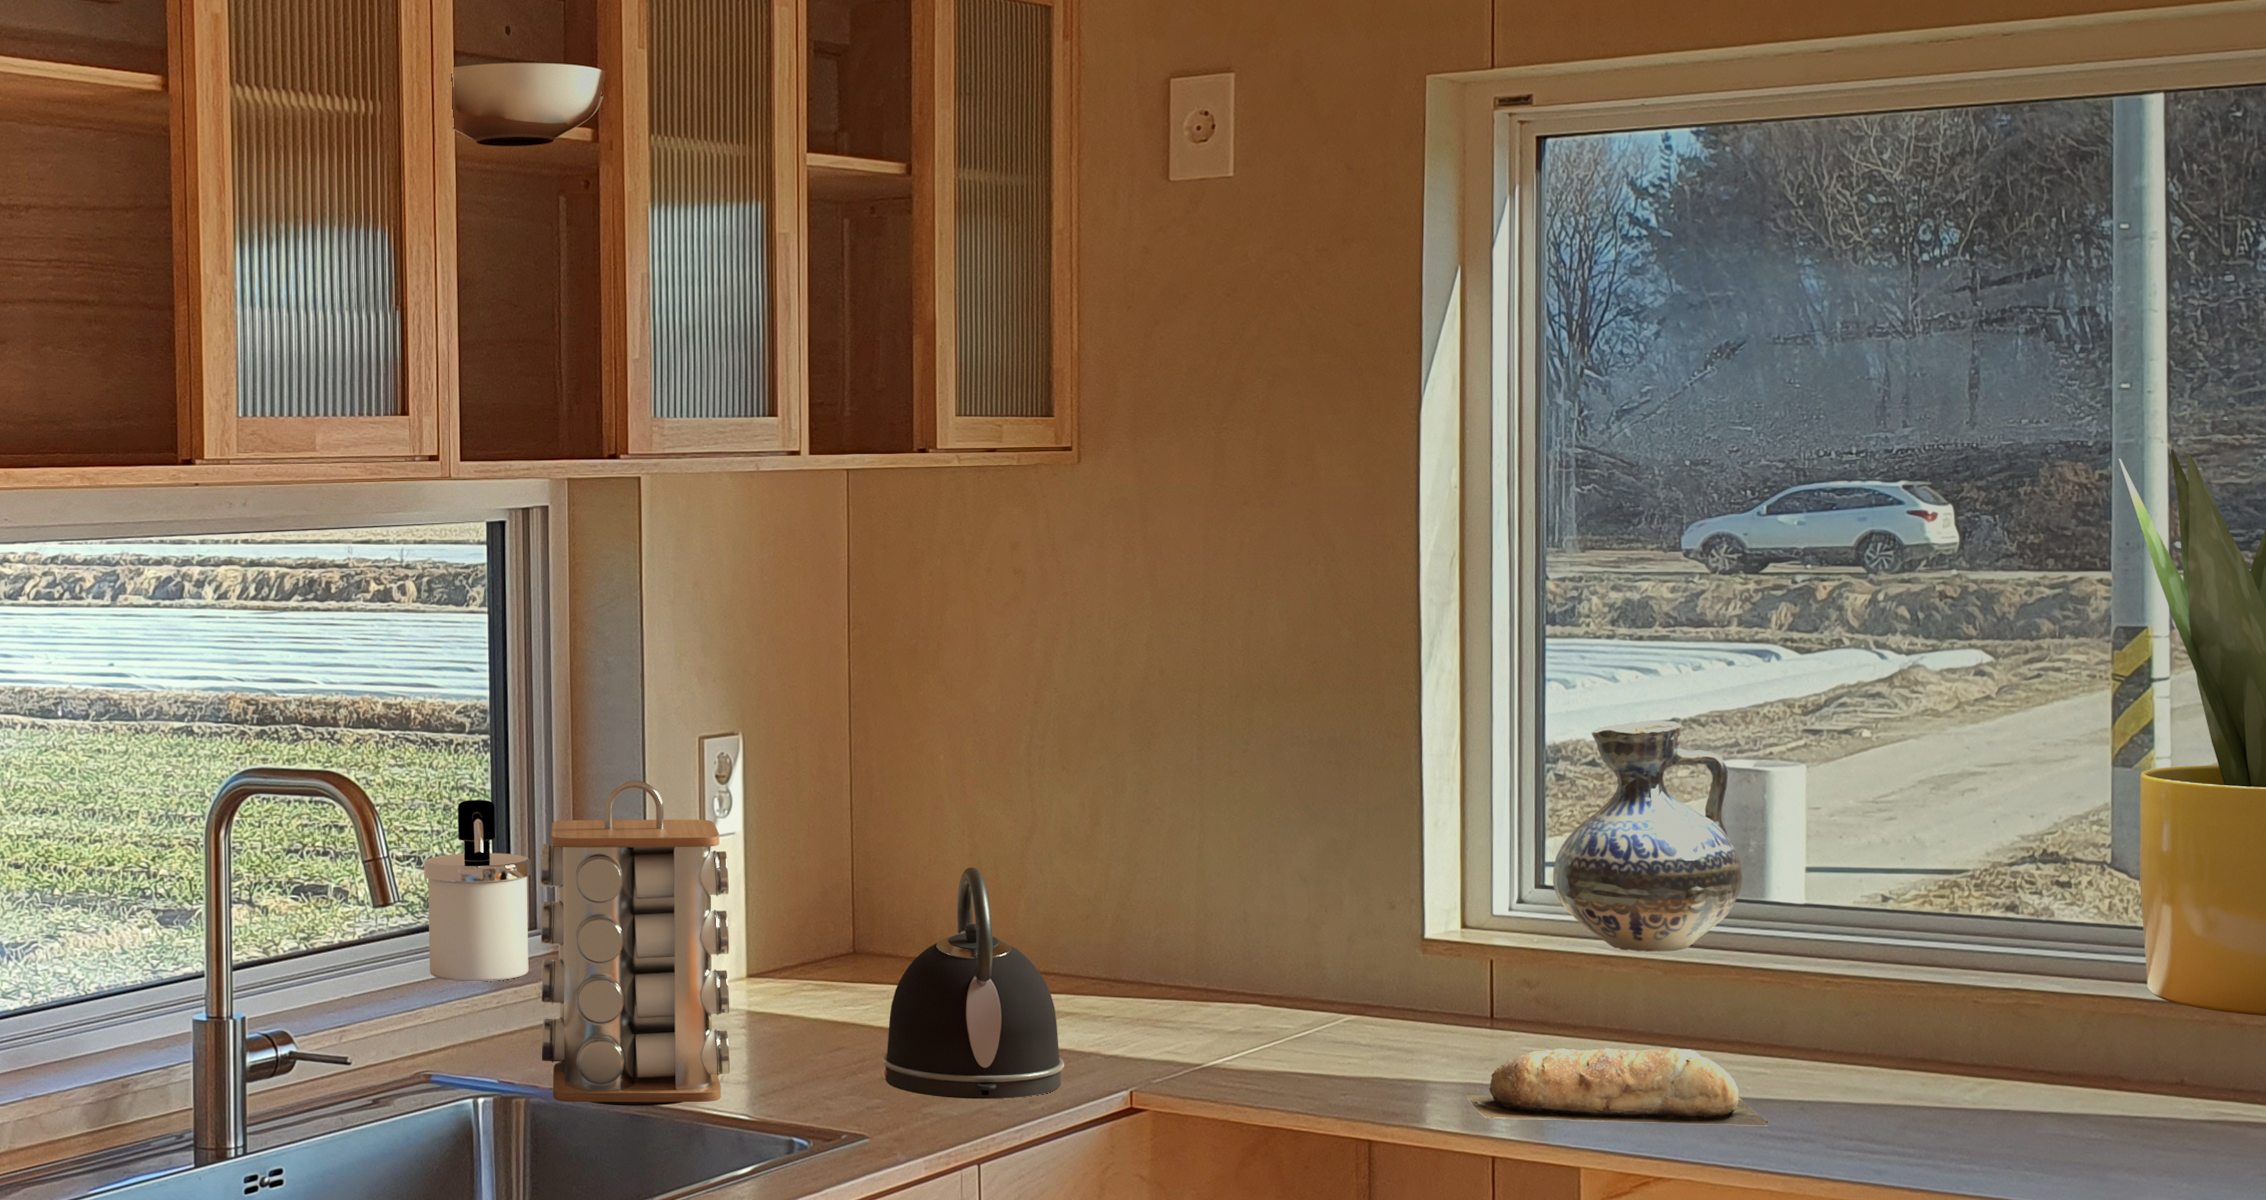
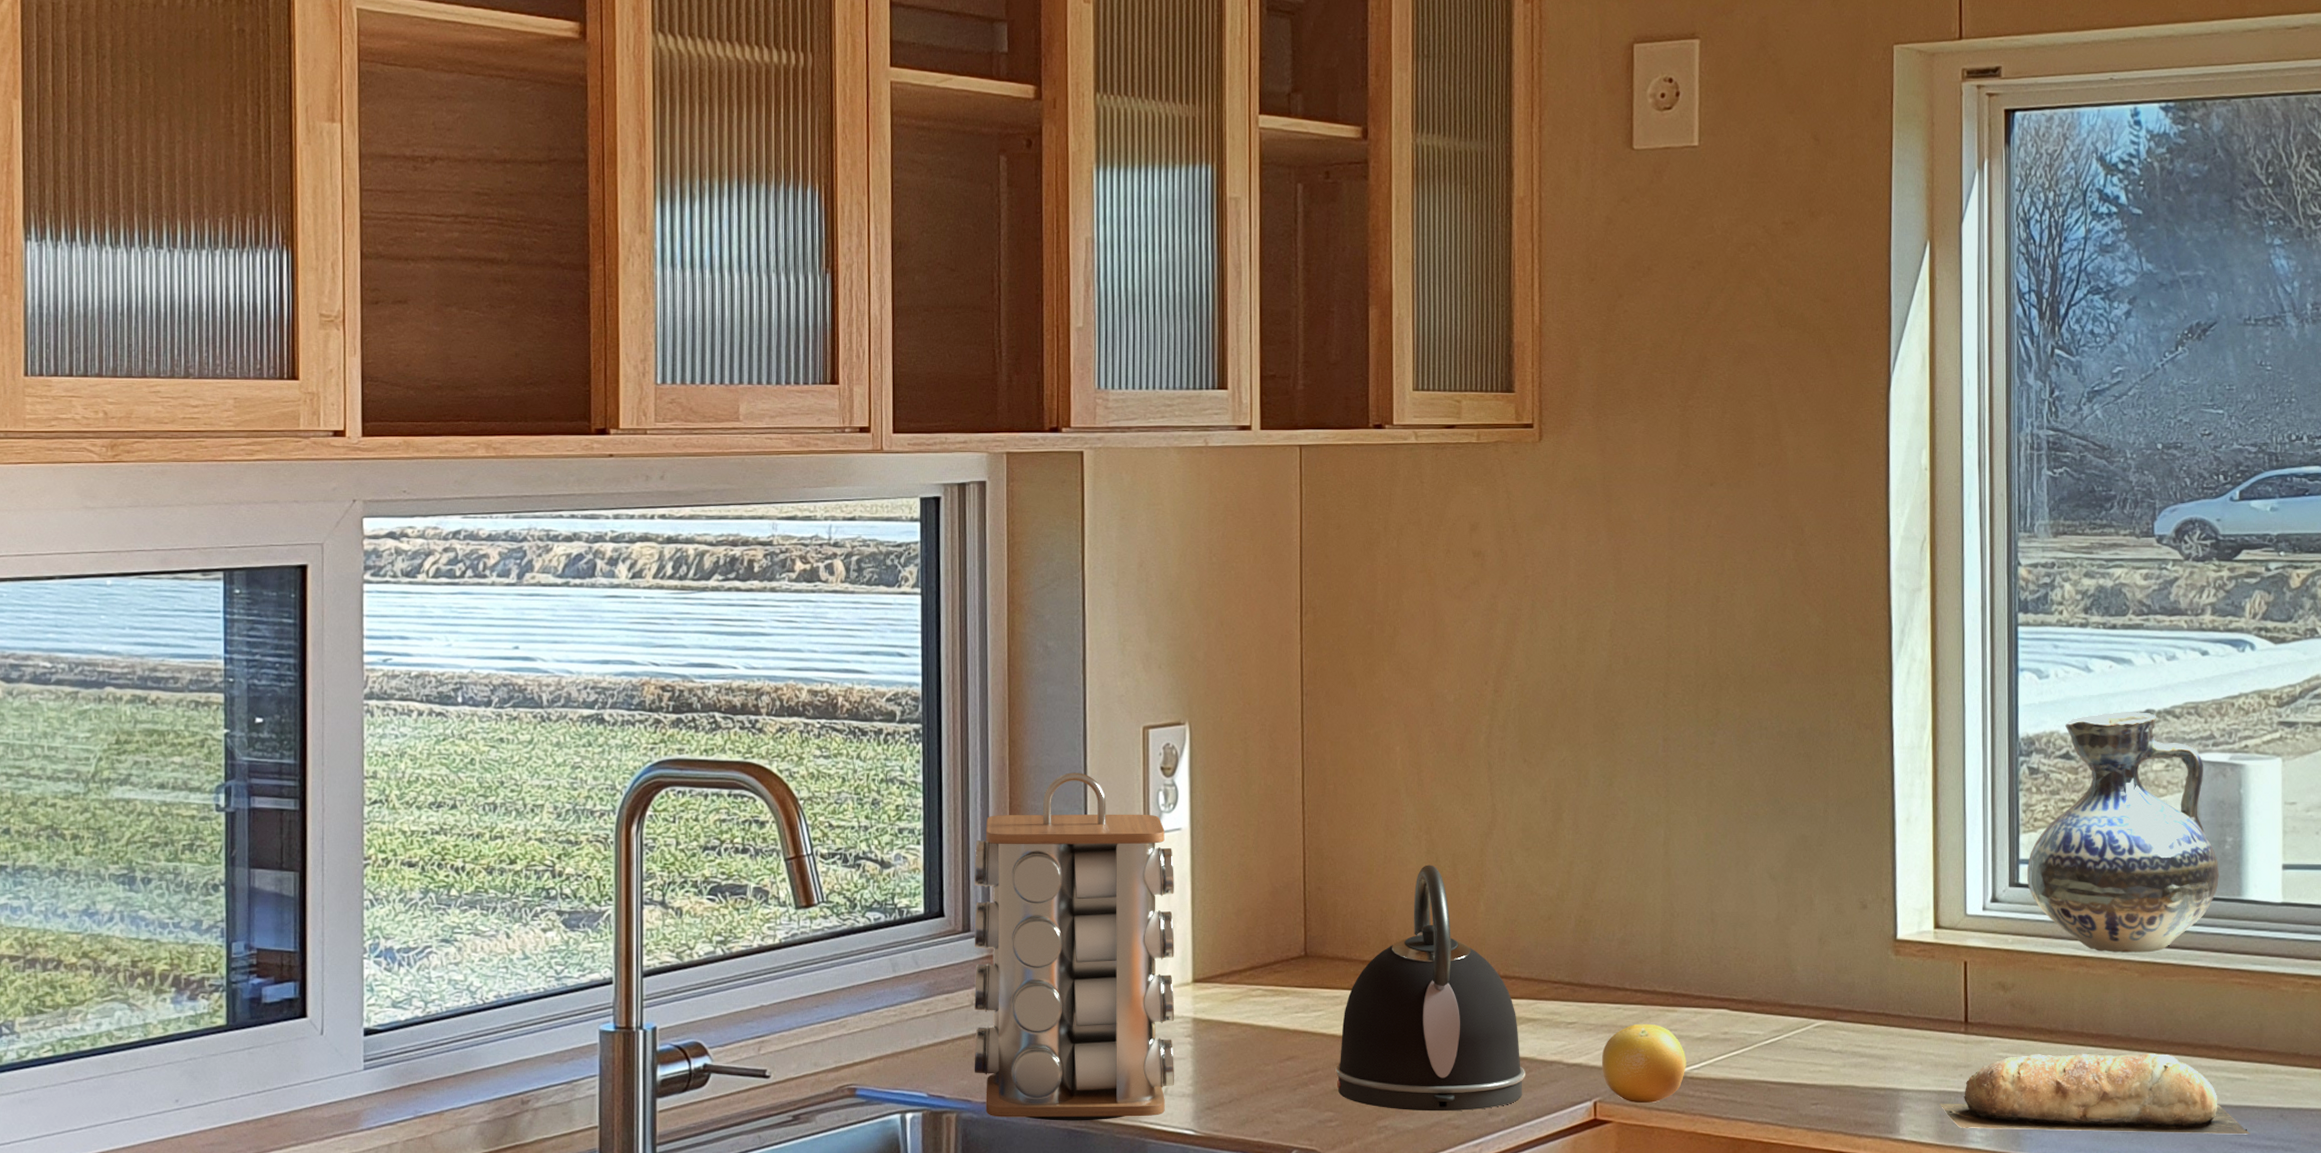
soap dispenser: present [424,800,531,982] -> none [850,793,965,988]
bowl: present [451,62,606,146] -> none [886,15,1050,103]
fruit: none [1137,1017,1219,1092] -> present [1601,1023,1686,1103]

